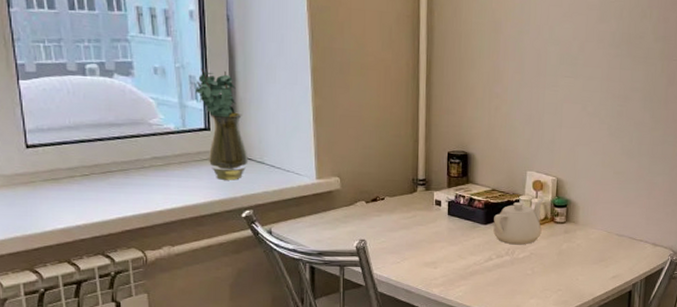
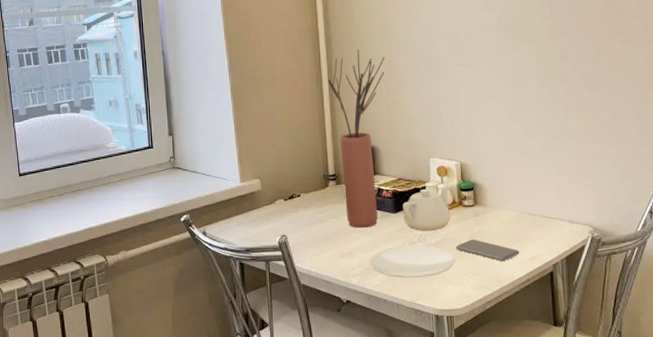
vase: present [195,67,248,180] -> none [141,96,184,190]
vase: none [426,45,491,238] -> present [328,49,385,228]
plate: none [454,257,542,291] -> present [370,244,456,279]
smartphone: none [542,255,604,279] -> present [455,239,520,262]

